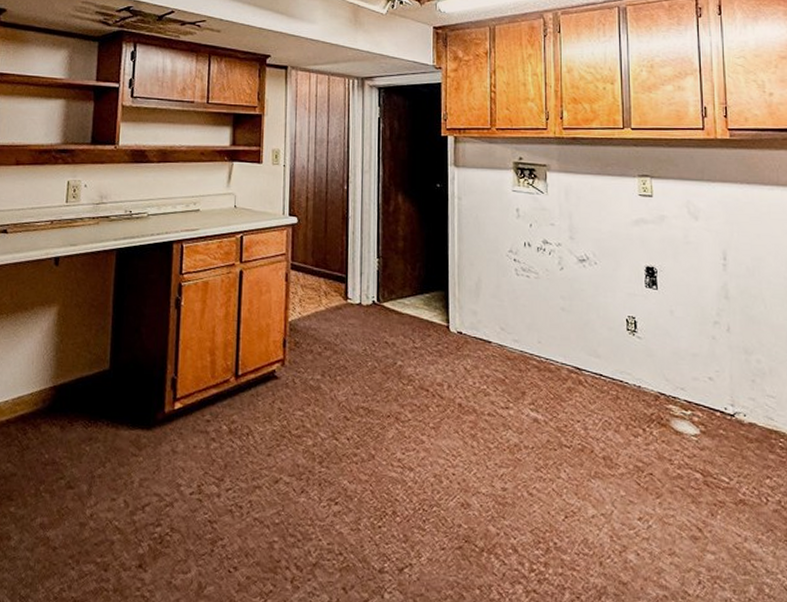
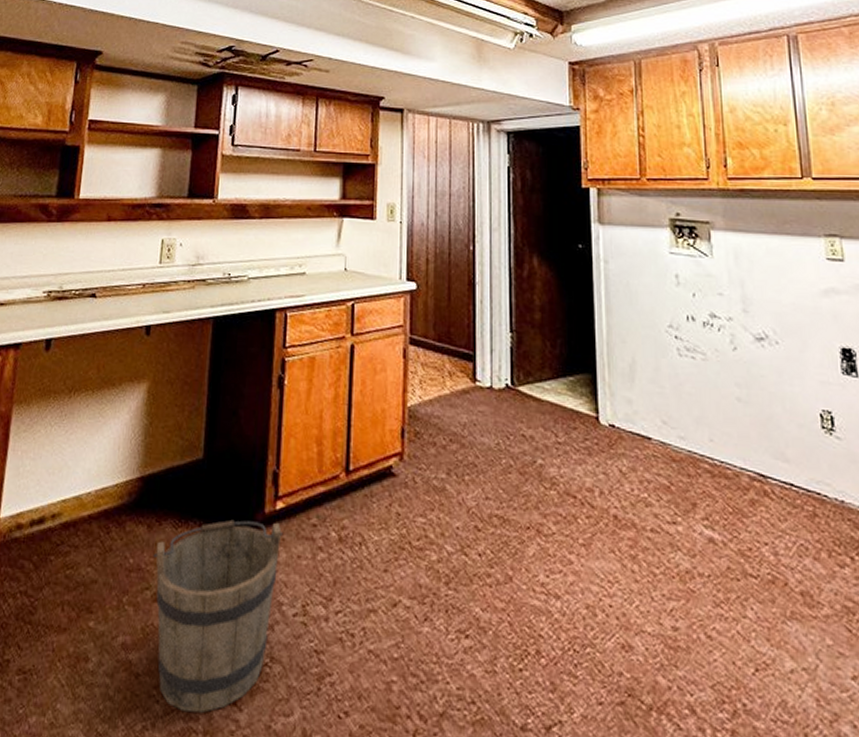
bucket: none [66,419,181,575] -> present [153,519,284,713]

